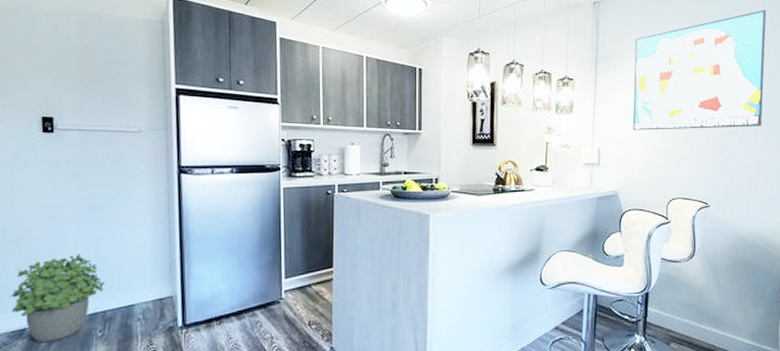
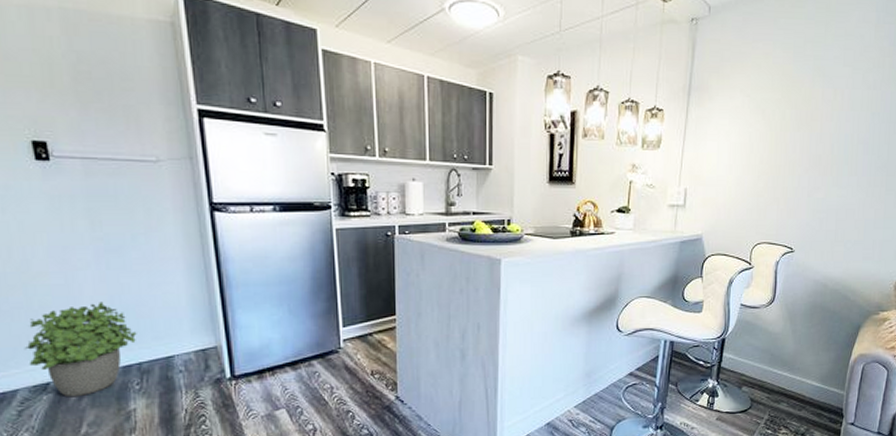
wall art: present [632,10,767,131] -> none [723,35,878,170]

